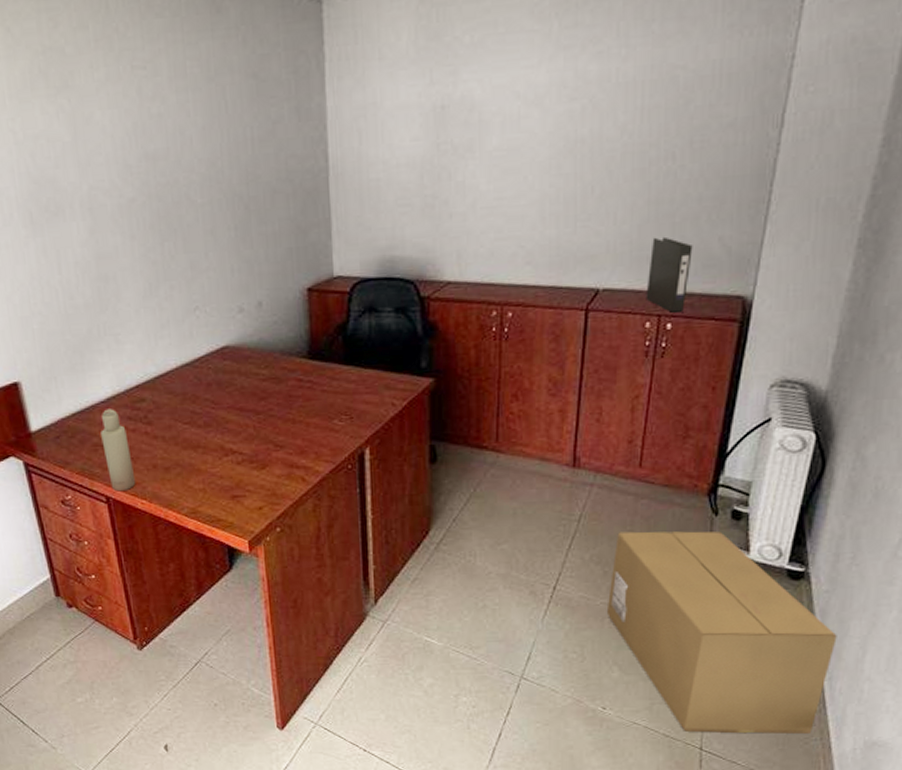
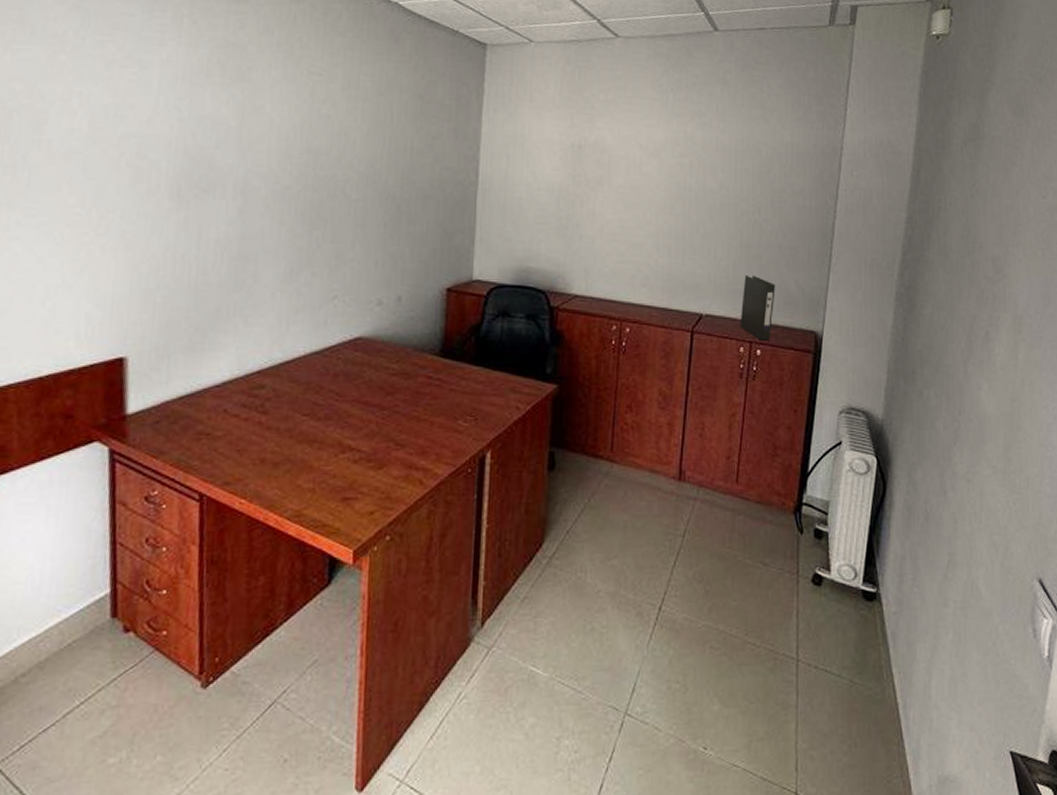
bottle: present [100,409,136,492] -> none [207,394,239,488]
box: present [606,531,837,734] -> none [707,548,907,774]

